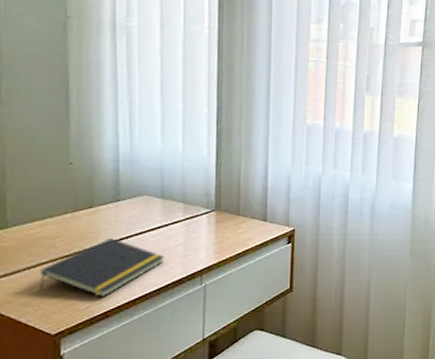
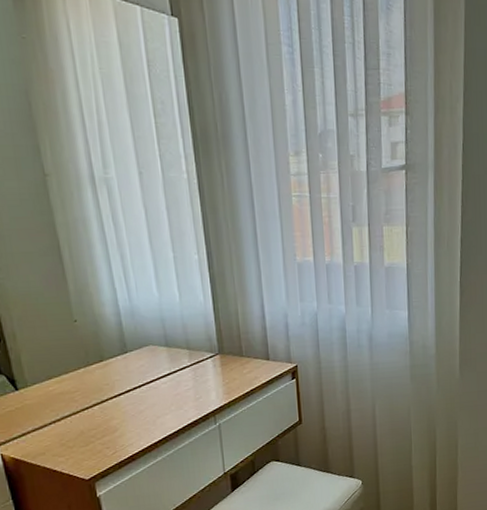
notepad: present [39,238,166,297] -> none [65,388,179,443]

